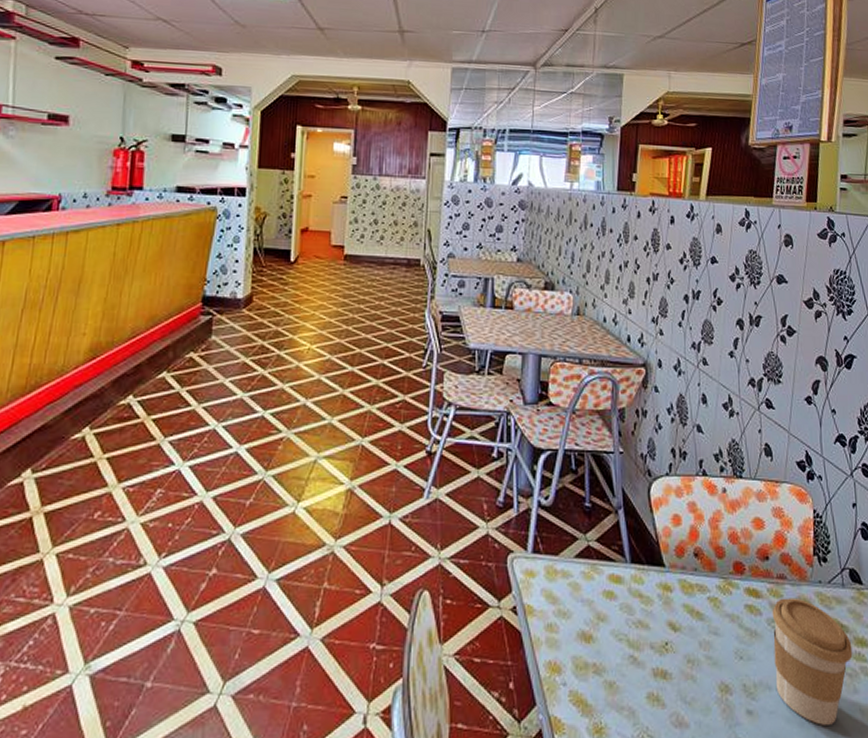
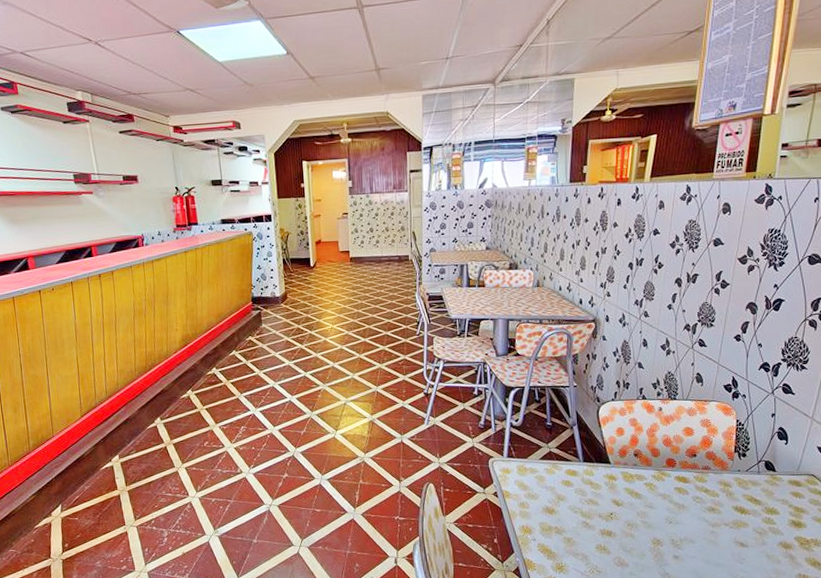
coffee cup: present [772,597,853,725] -> none [697,482,763,565]

